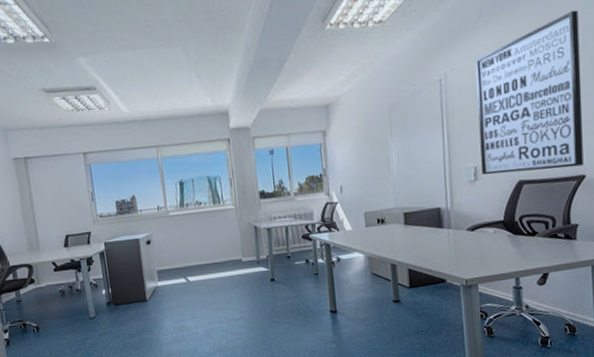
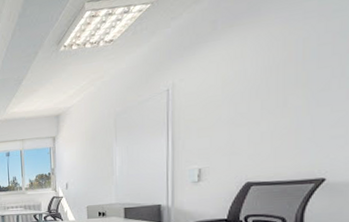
wall art: present [475,10,584,175] -> none [205,14,329,176]

